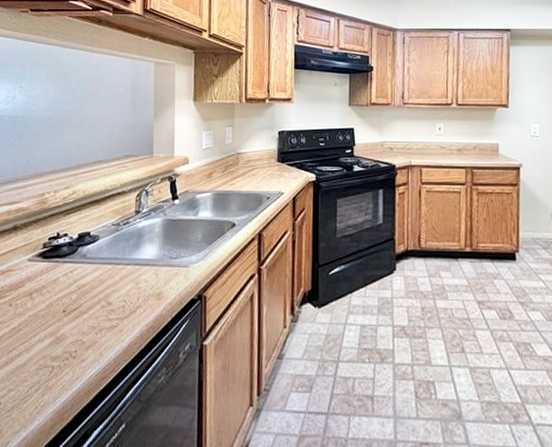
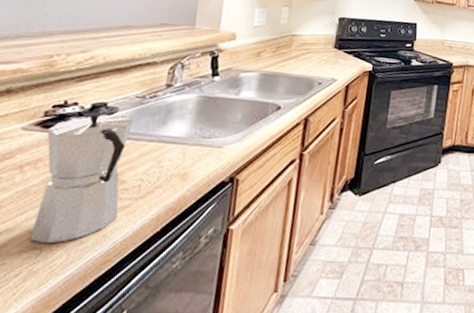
moka pot: none [43,242,113,362] -> present [29,114,134,244]

